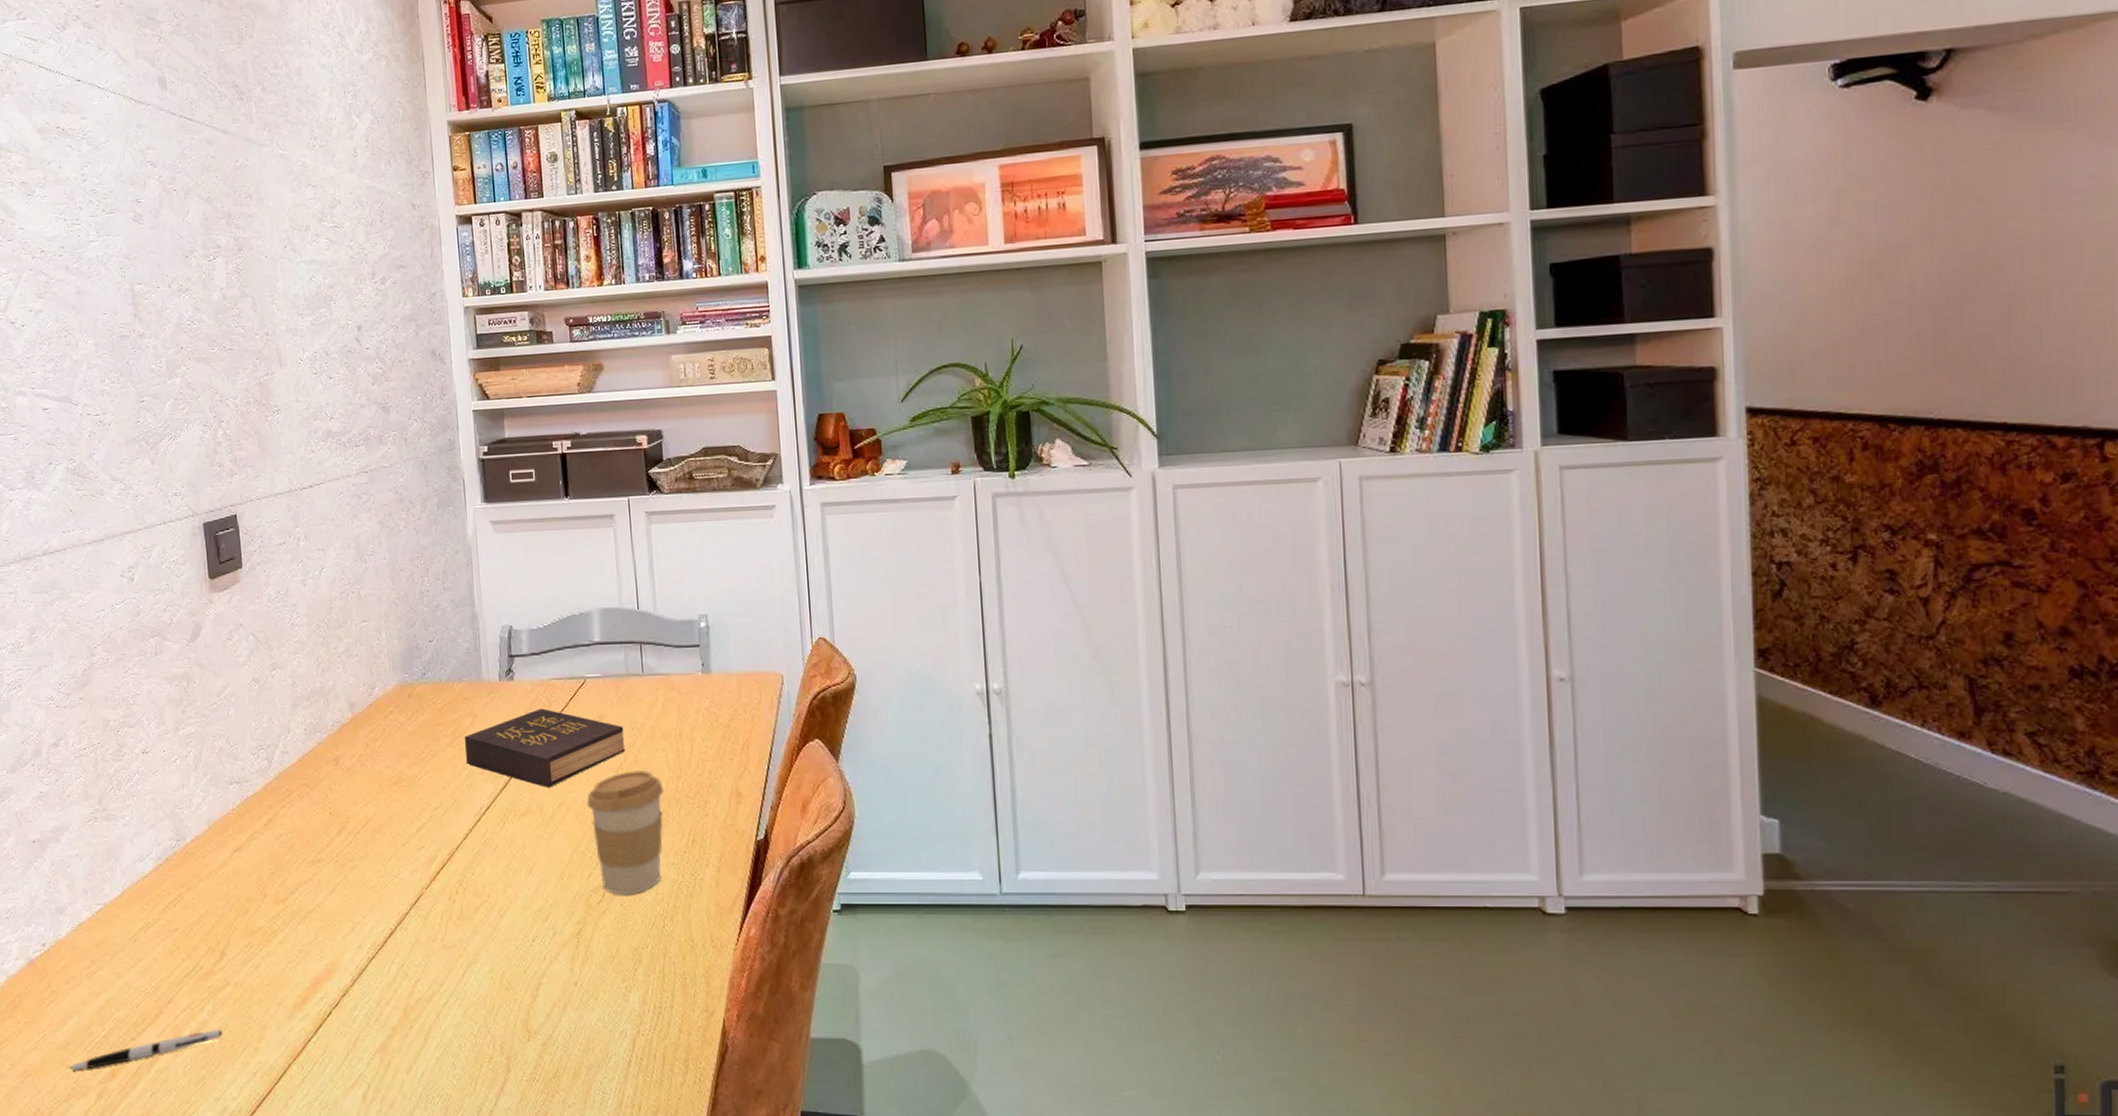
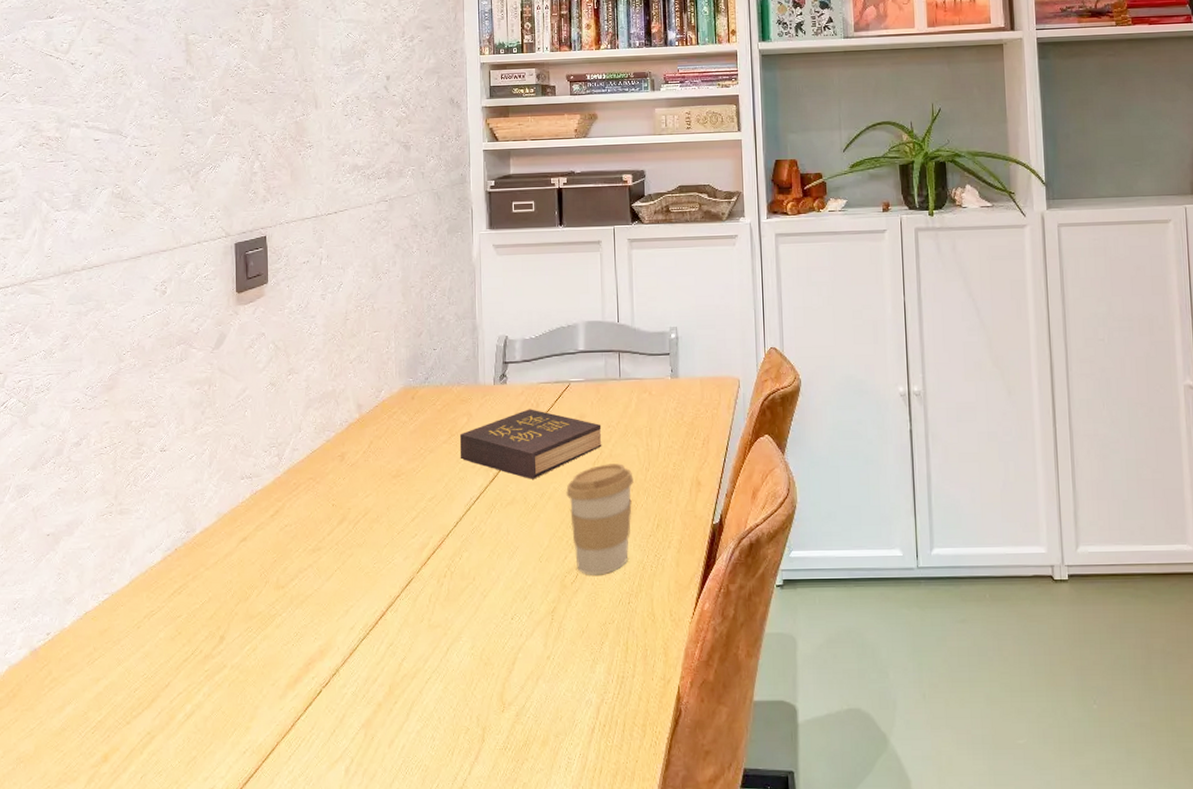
pen: present [68,1029,223,1070] -> none [61,710,216,755]

